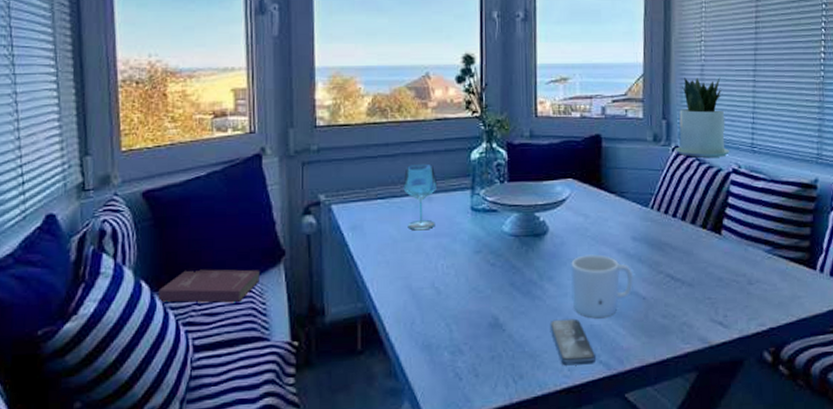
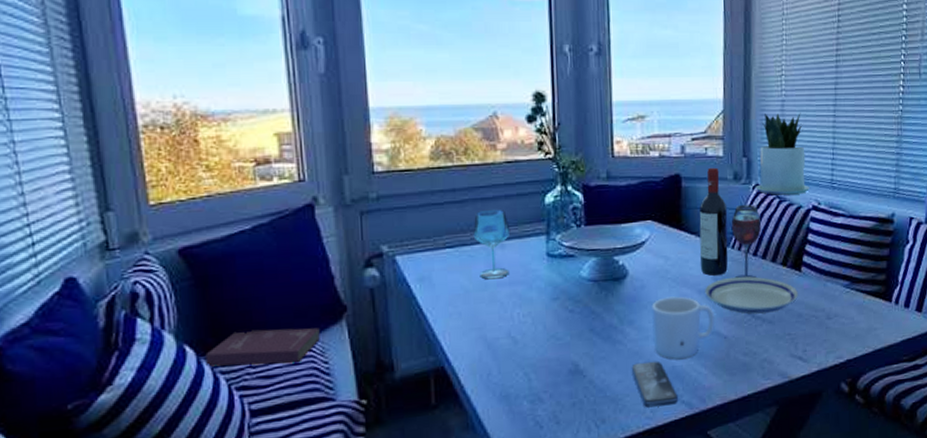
wine bottle: none [619,128,648,235] -> present [699,167,728,276]
plate: none [624,238,718,276] -> present [705,276,798,314]
wineglass: none [650,166,682,240] -> present [731,205,762,279]

